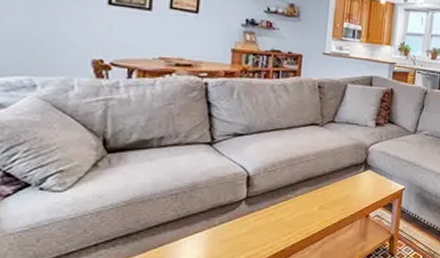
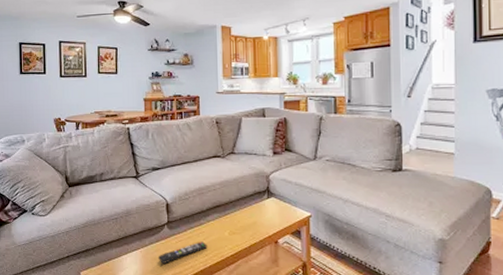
remote control: none [228,218,292,247] -> present [157,241,208,265]

